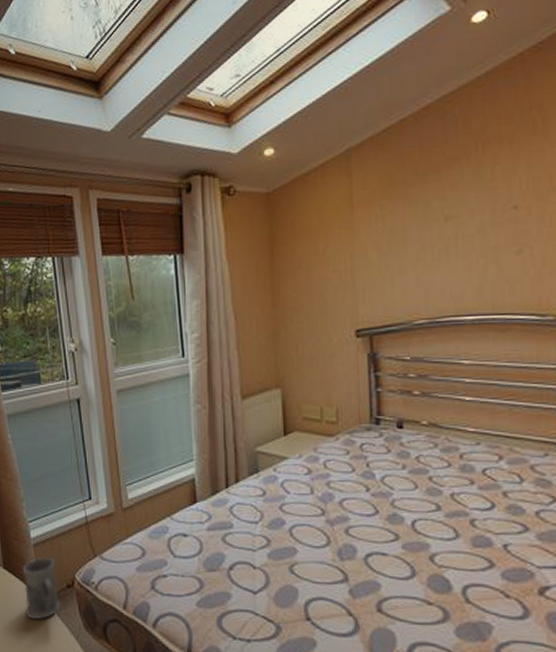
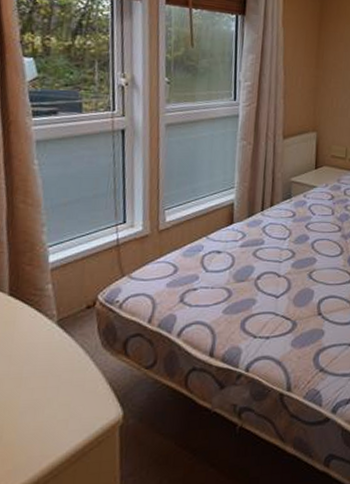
mug: present [22,557,61,620] -> none [32,280,78,345]

